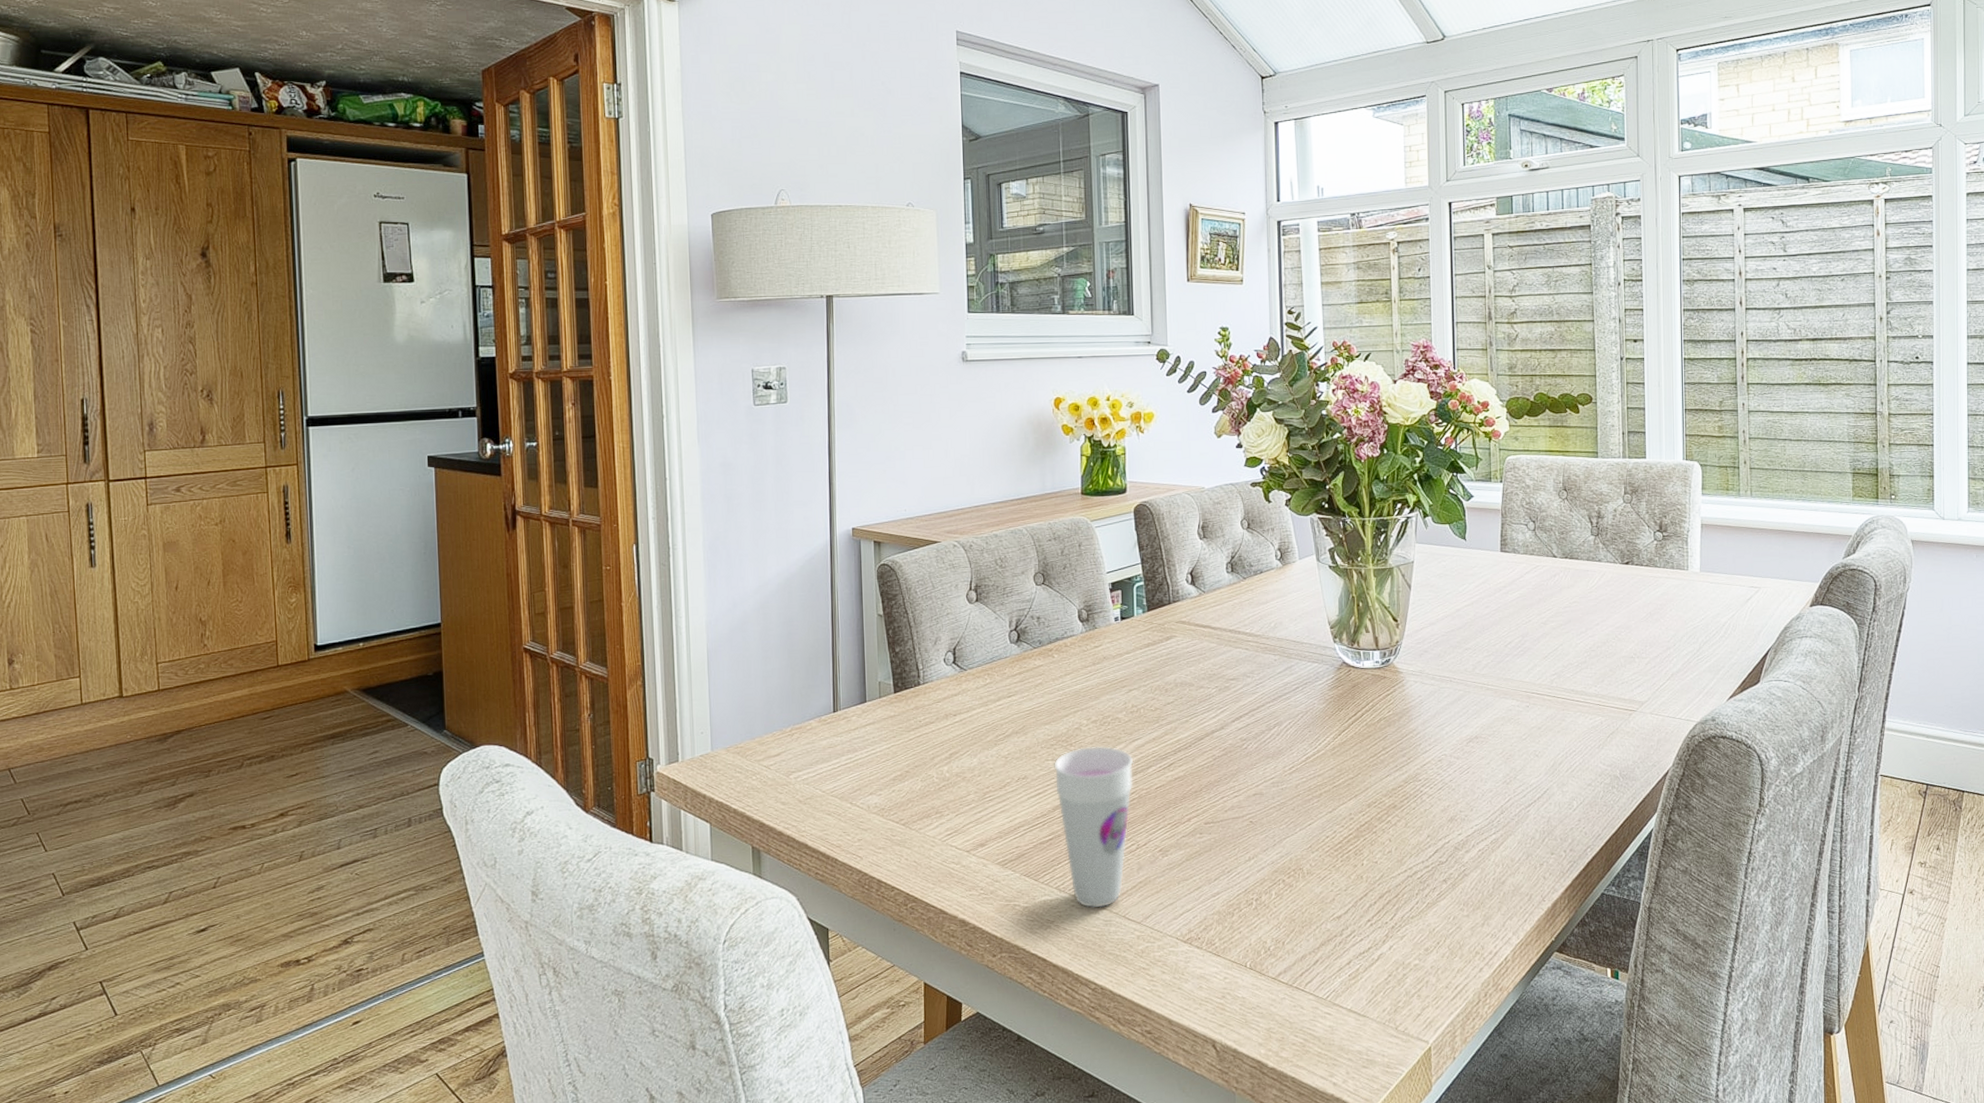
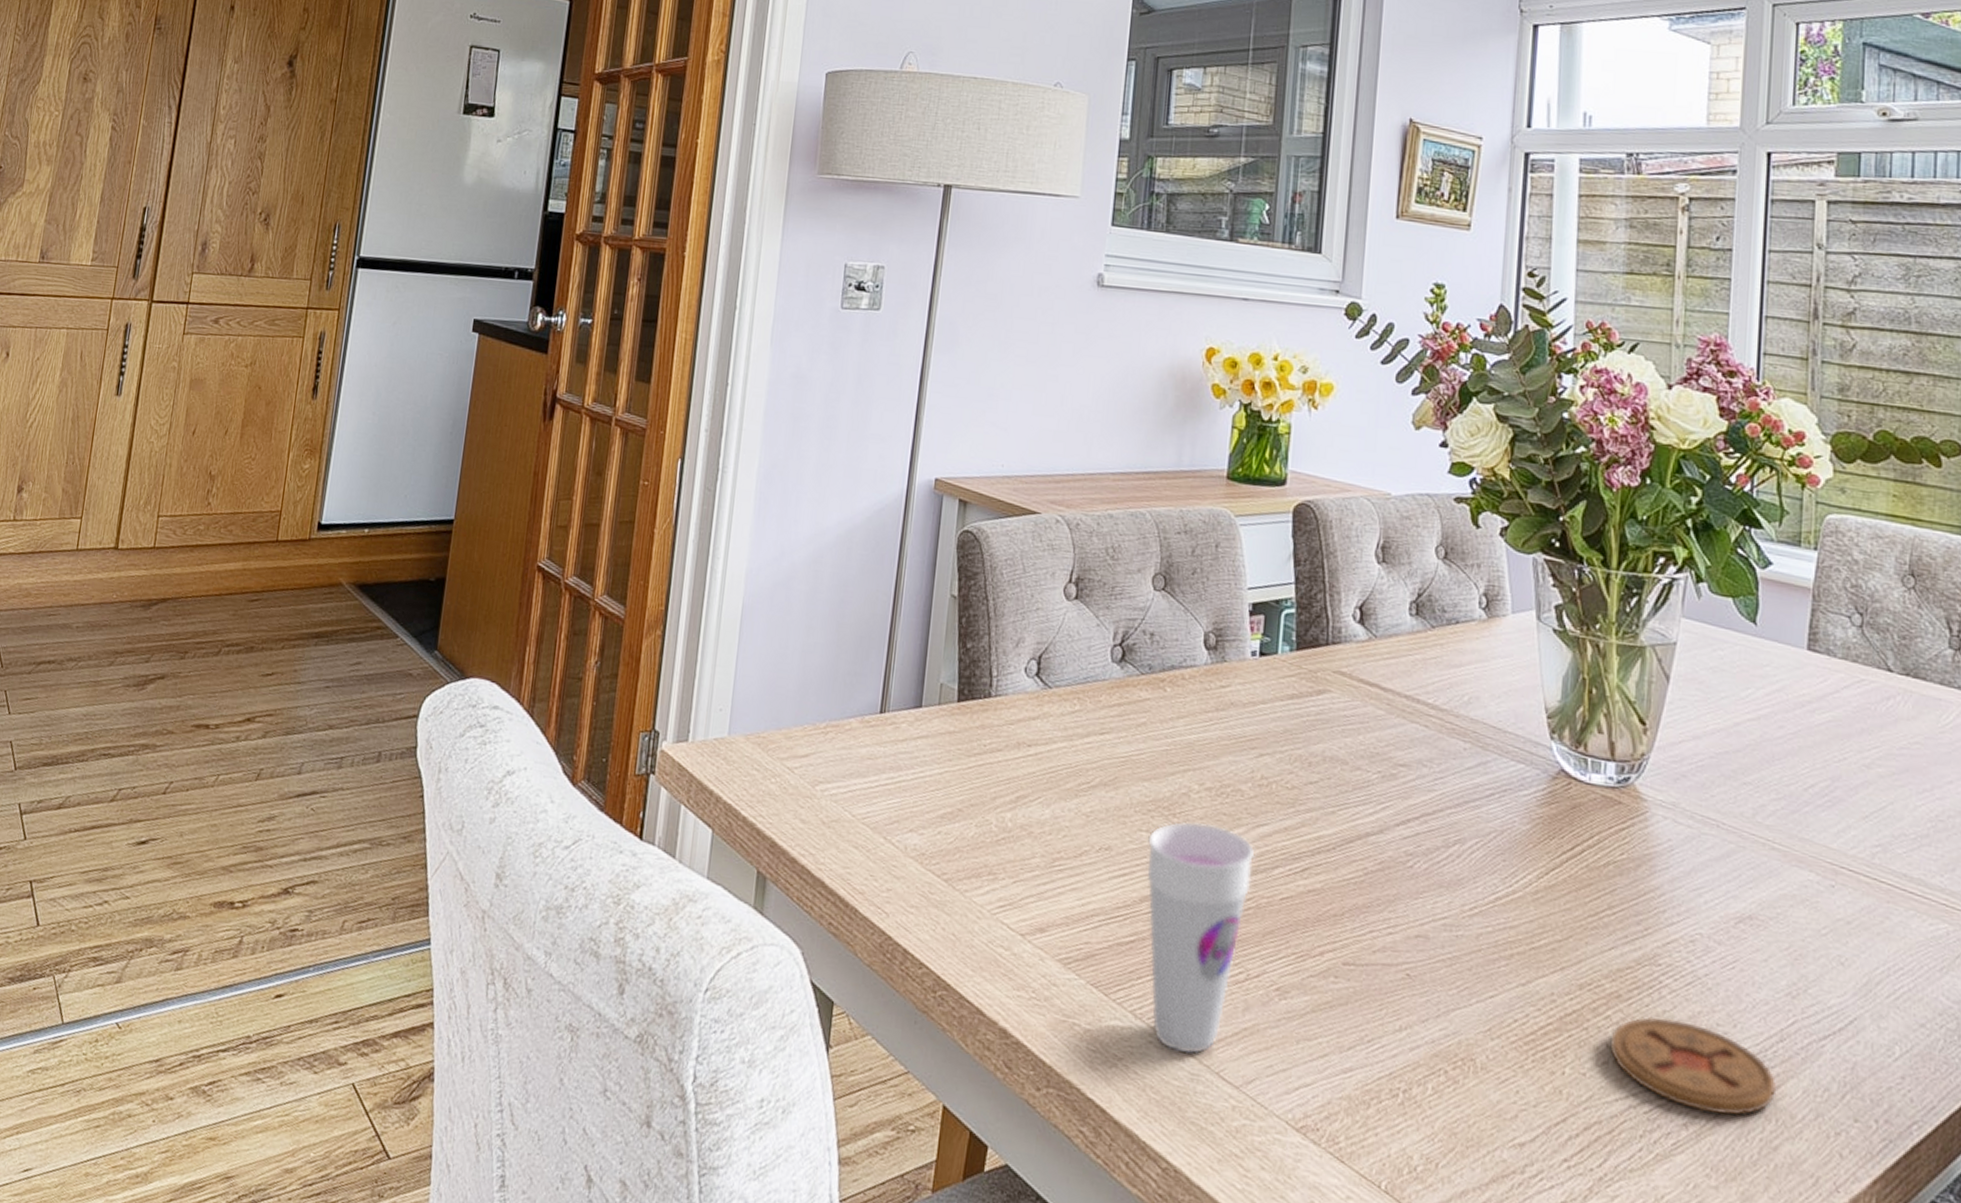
coaster: none [1392,814,1501,870] -> present [1610,1016,1777,1116]

